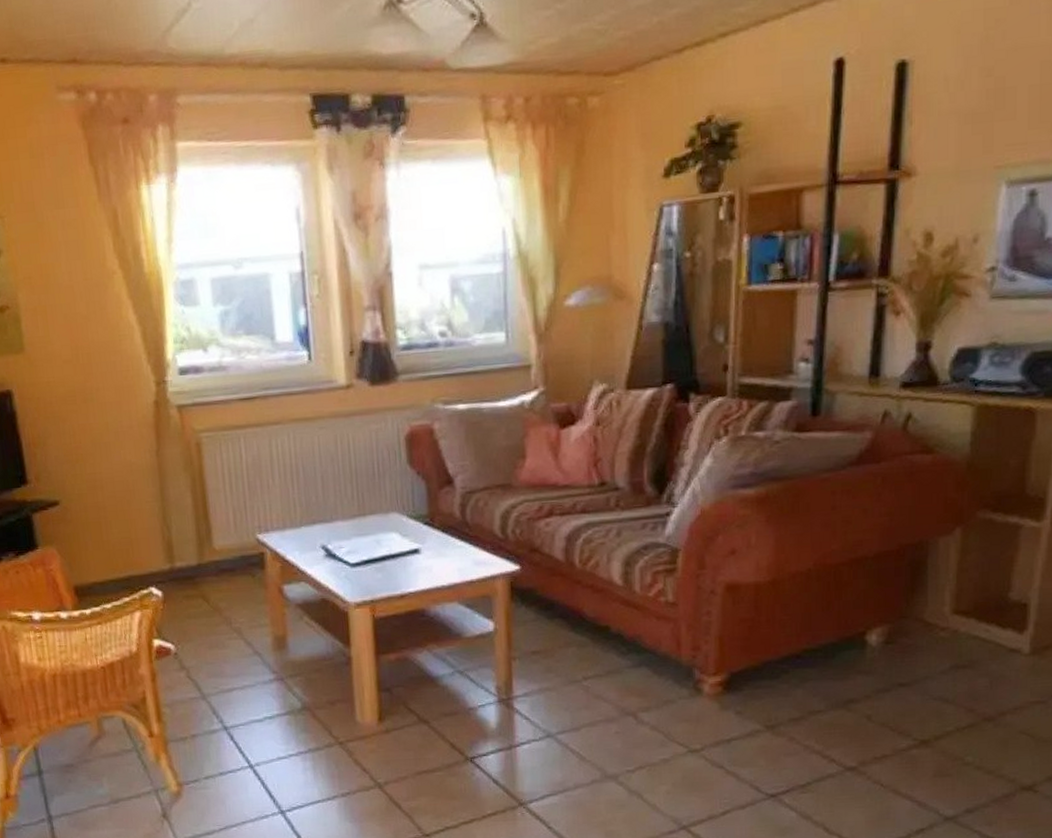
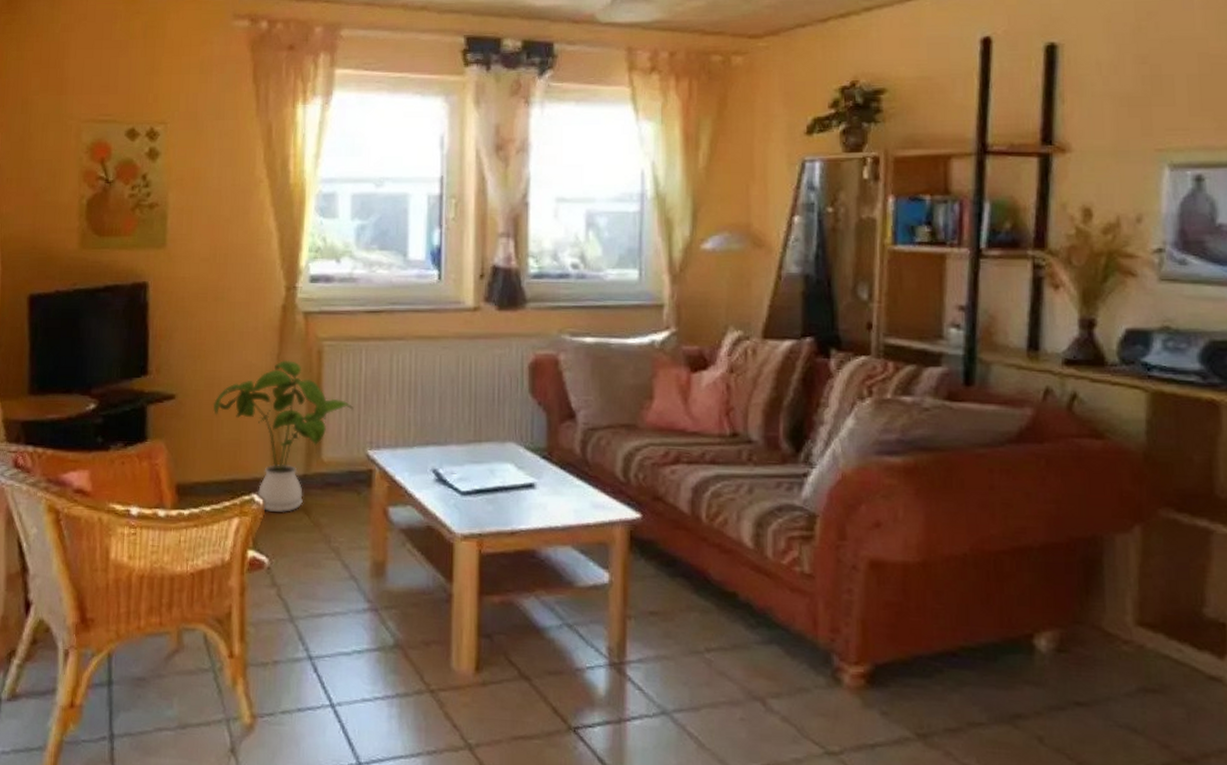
house plant: none [98,455,239,602] -> present [213,360,354,512]

